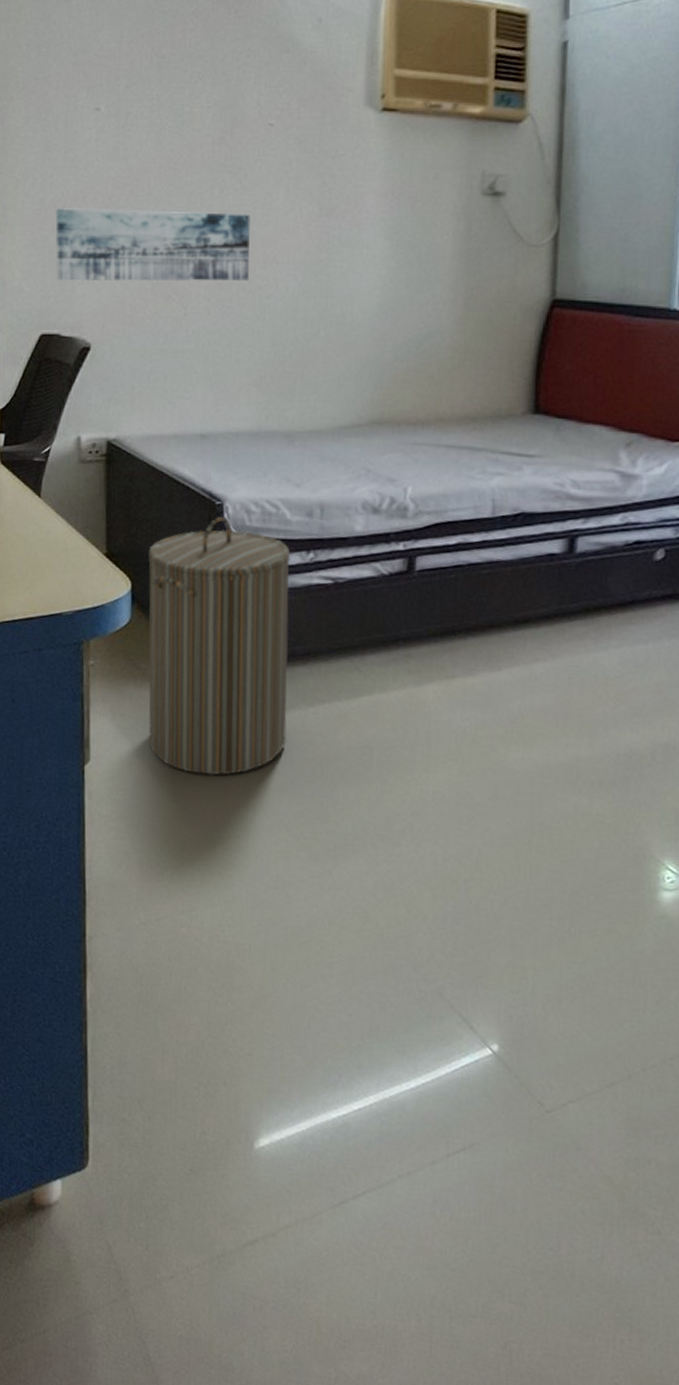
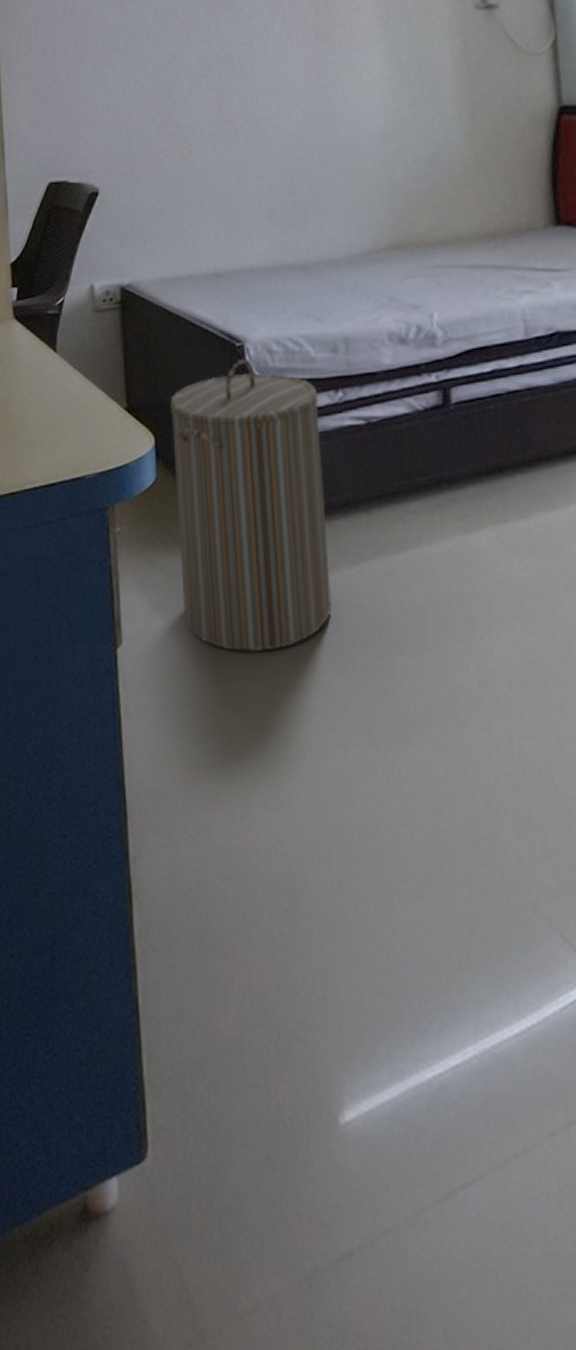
wall art: present [55,208,251,282] -> none [57,47,252,128]

